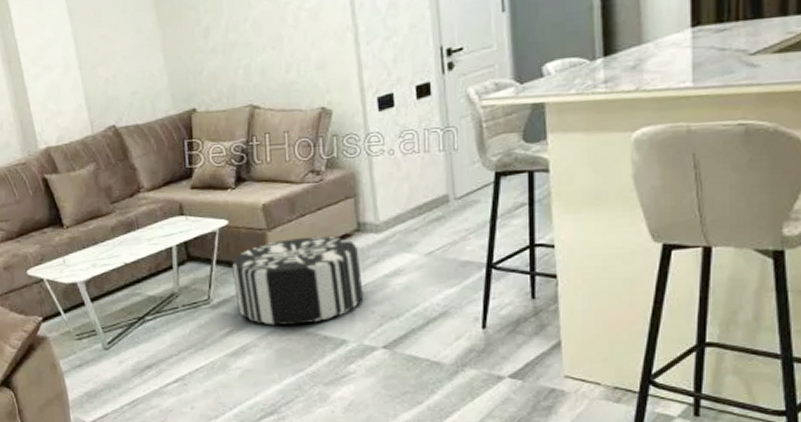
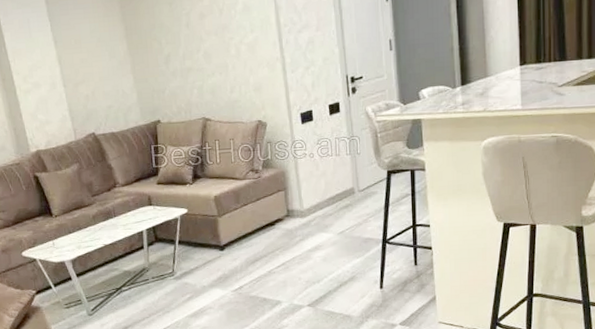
pouf: present [232,236,364,325] -> none [191,221,293,291]

